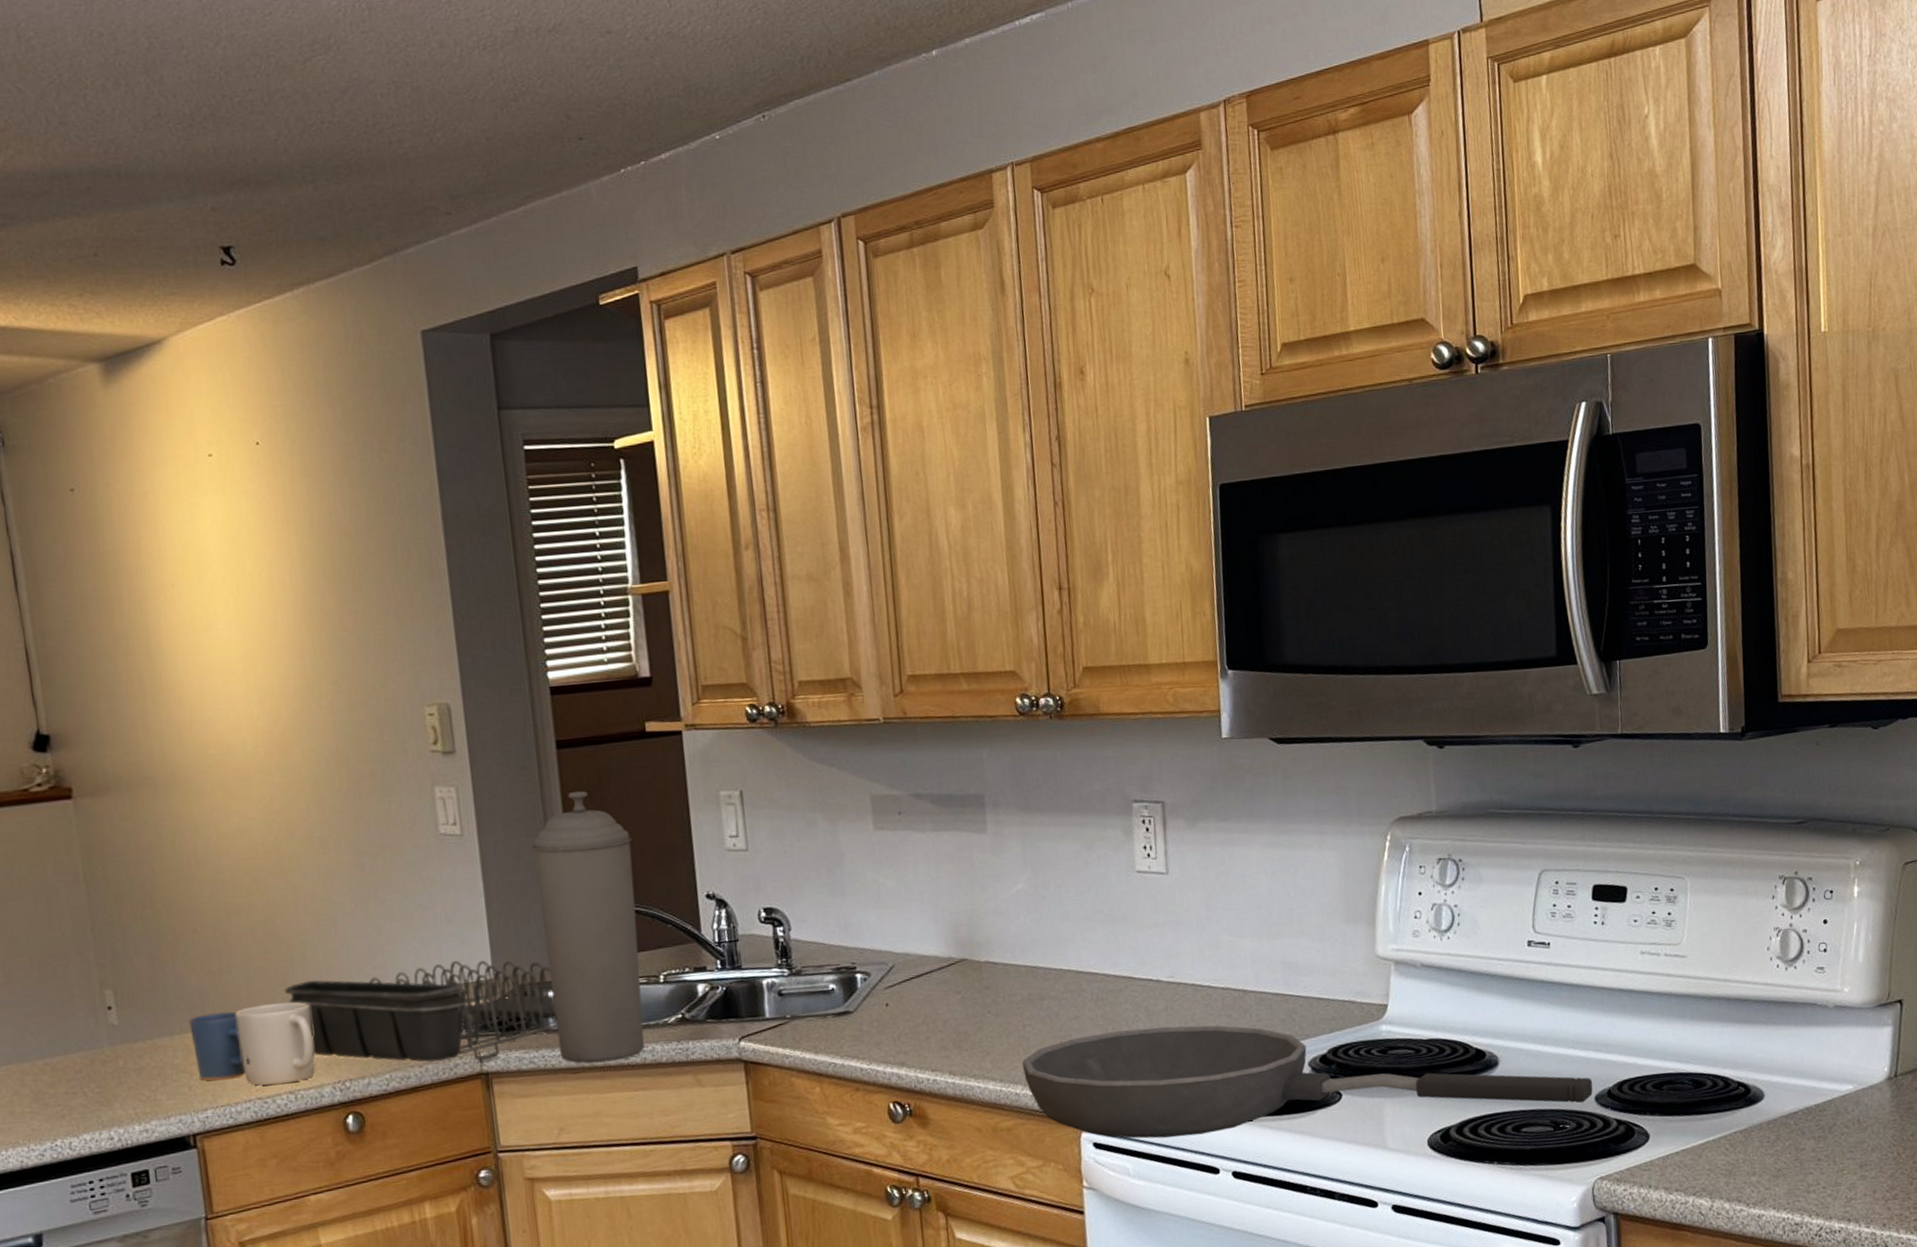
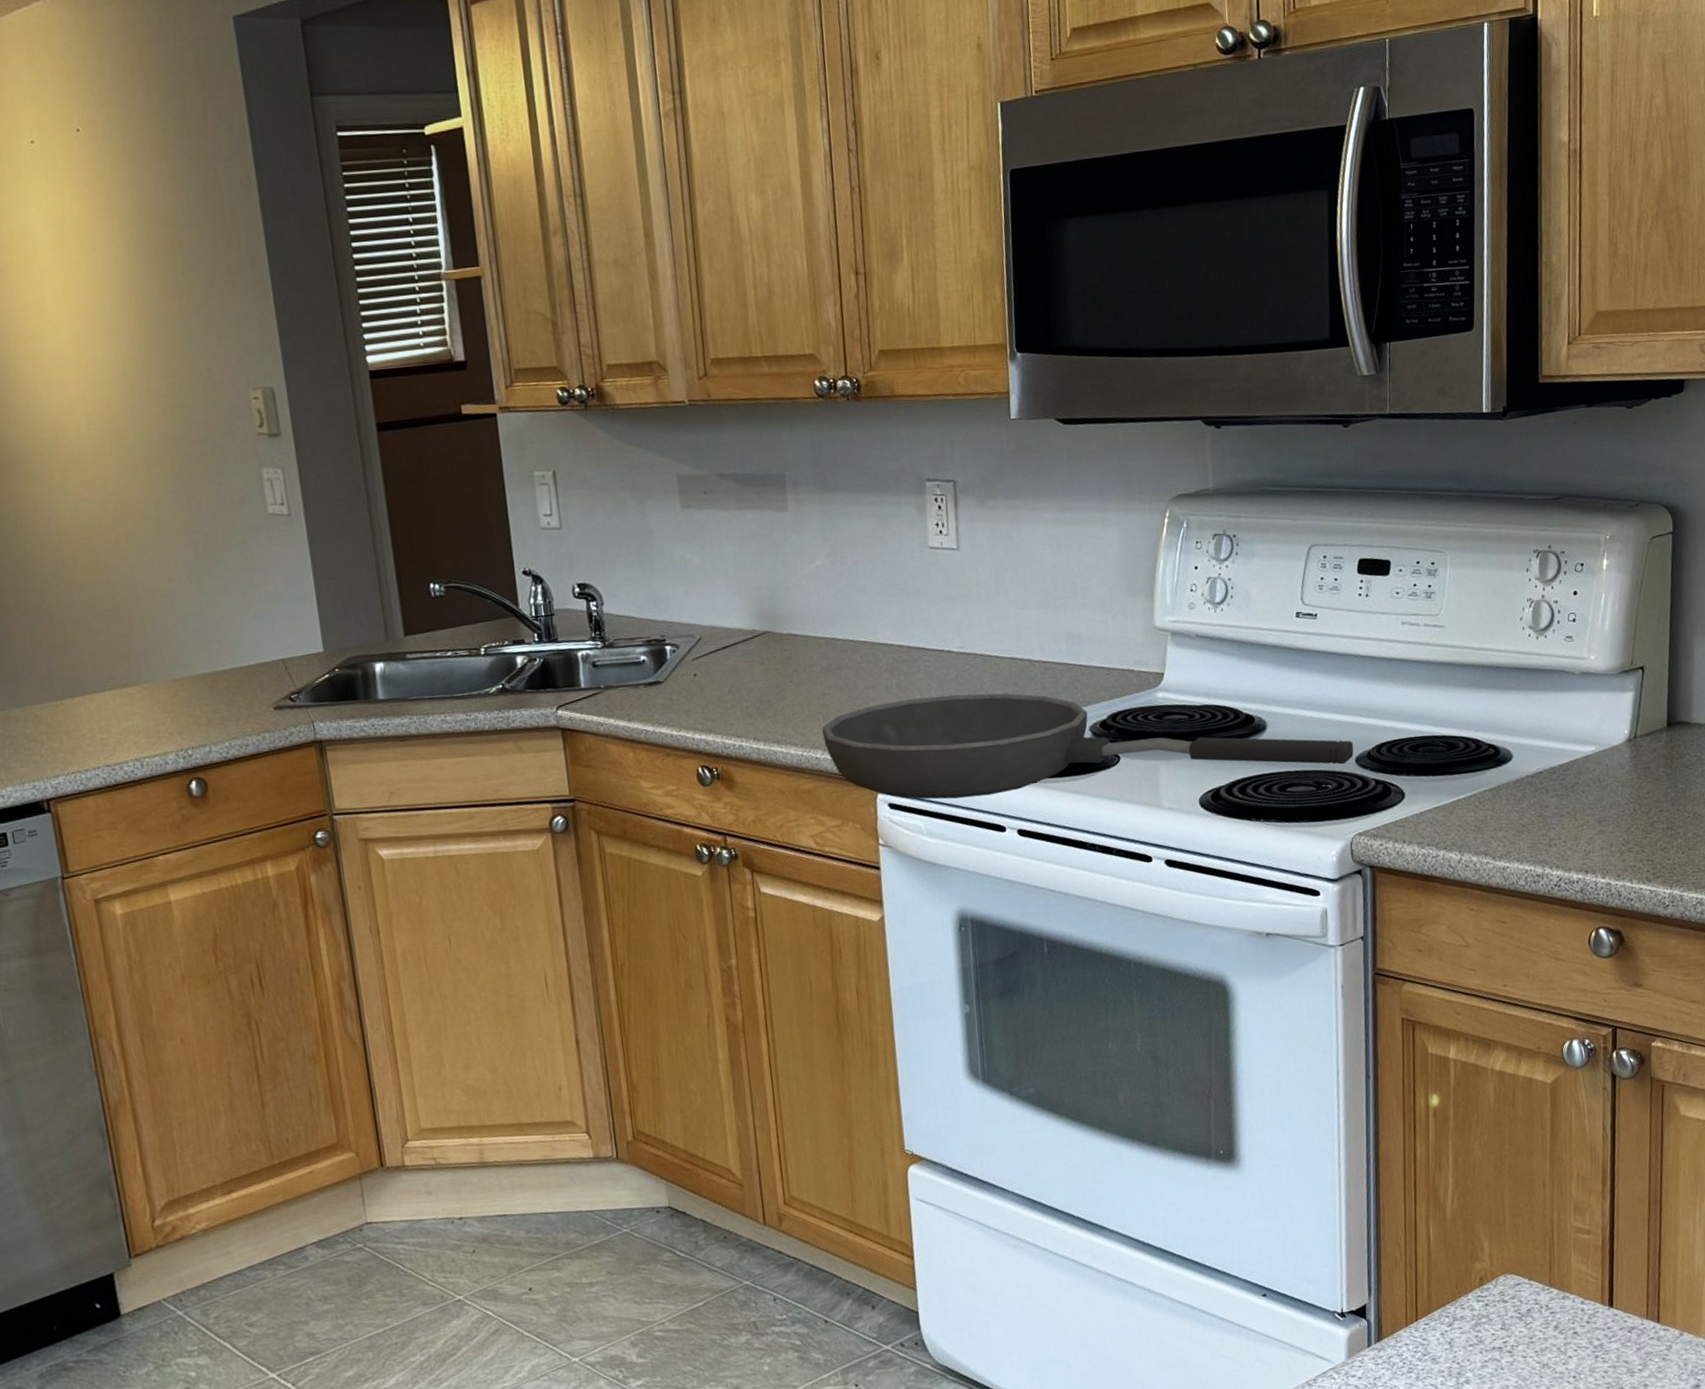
mug: present [189,1011,245,1082] -> none [37,683,93,750]
mug: present [235,1002,316,1086] -> none [81,674,159,754]
dish rack: present [285,960,558,1063] -> none [127,634,386,732]
canister: present [532,791,644,1064] -> none [356,472,468,732]

